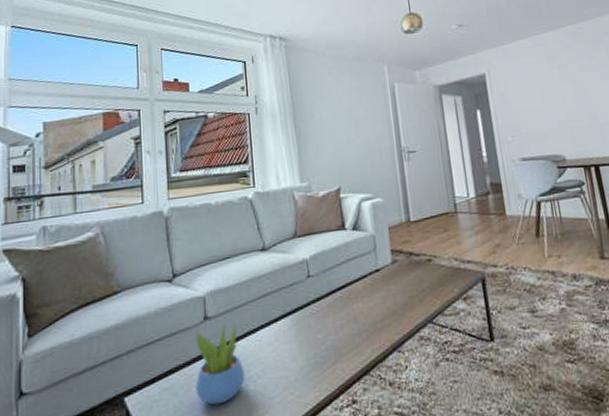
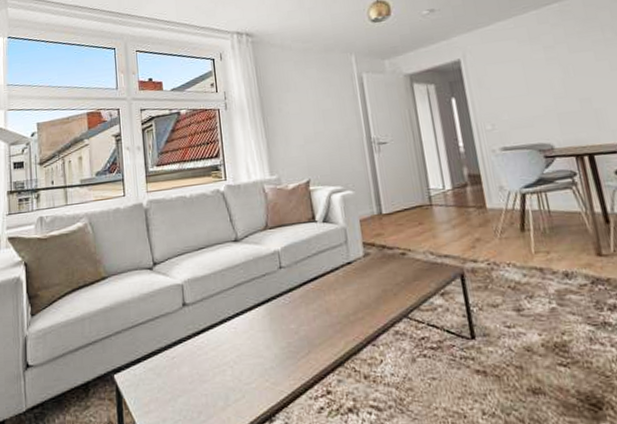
succulent plant: present [195,323,245,405] -> none [175,310,223,387]

